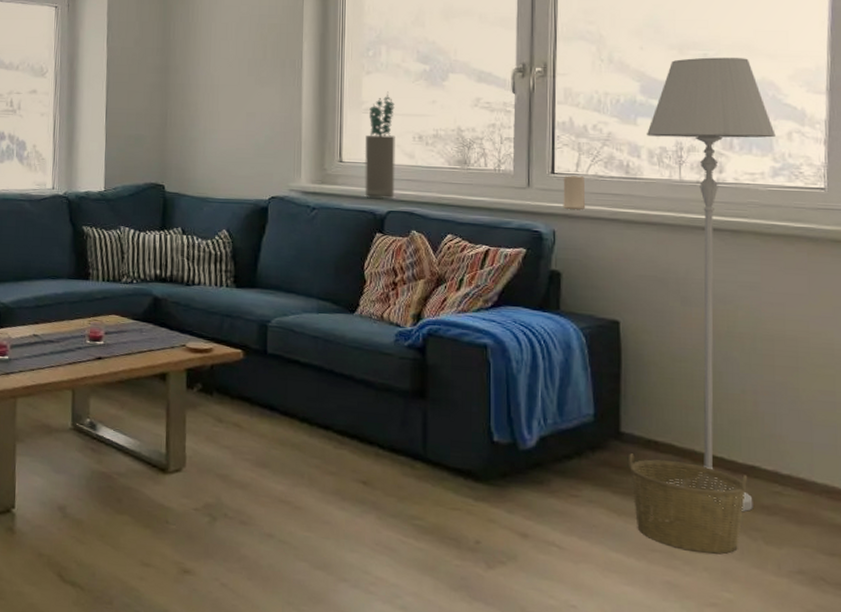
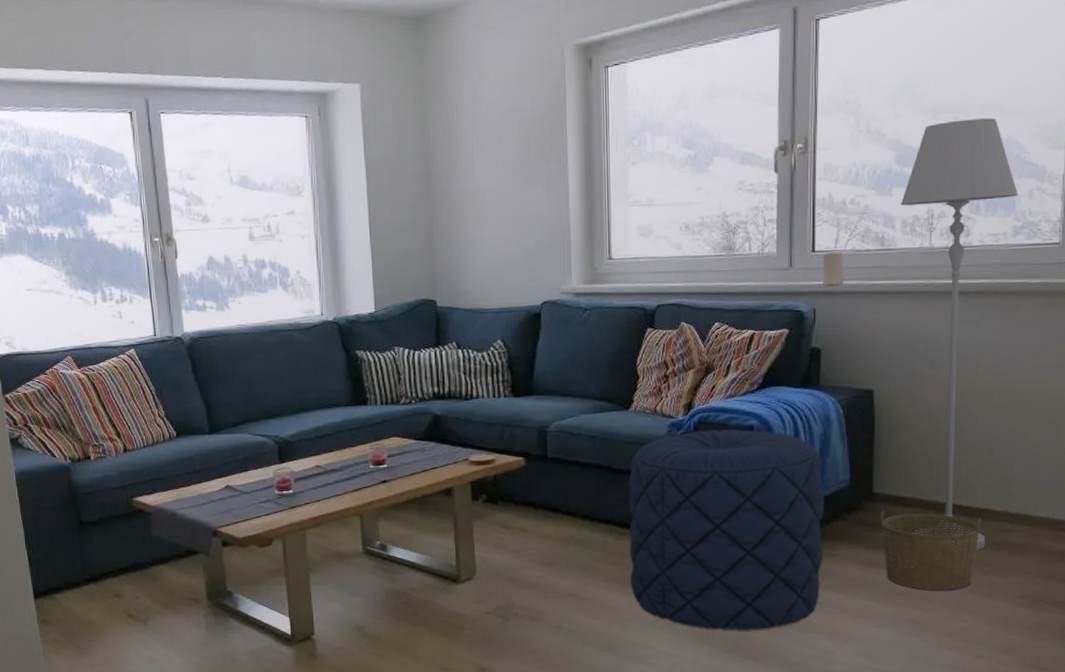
pouf: none [349,343,566,569] -> present [629,429,825,630]
vase: present [364,91,395,199] -> none [632,181,664,294]

